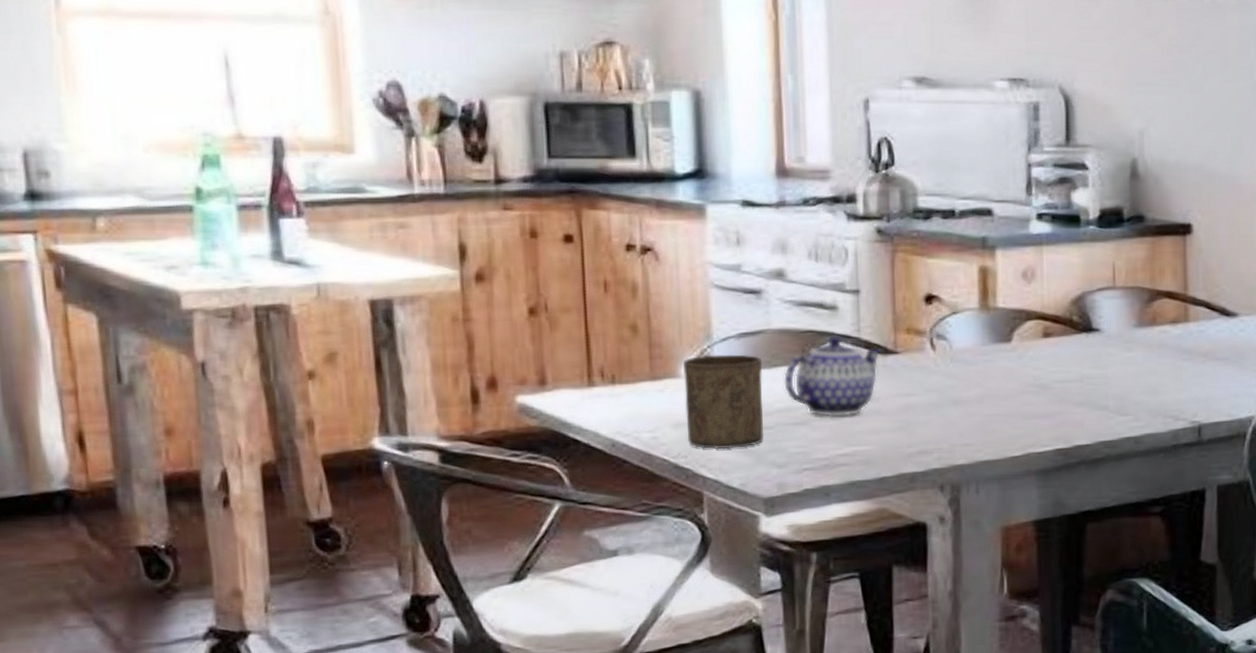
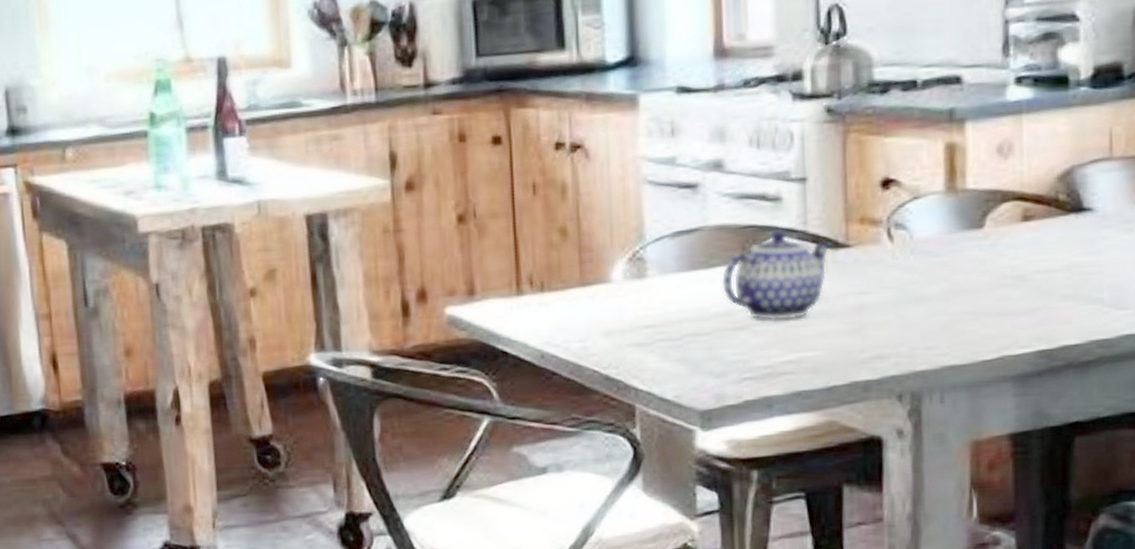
cup: present [683,354,763,450] -> none [615,254,700,359]

